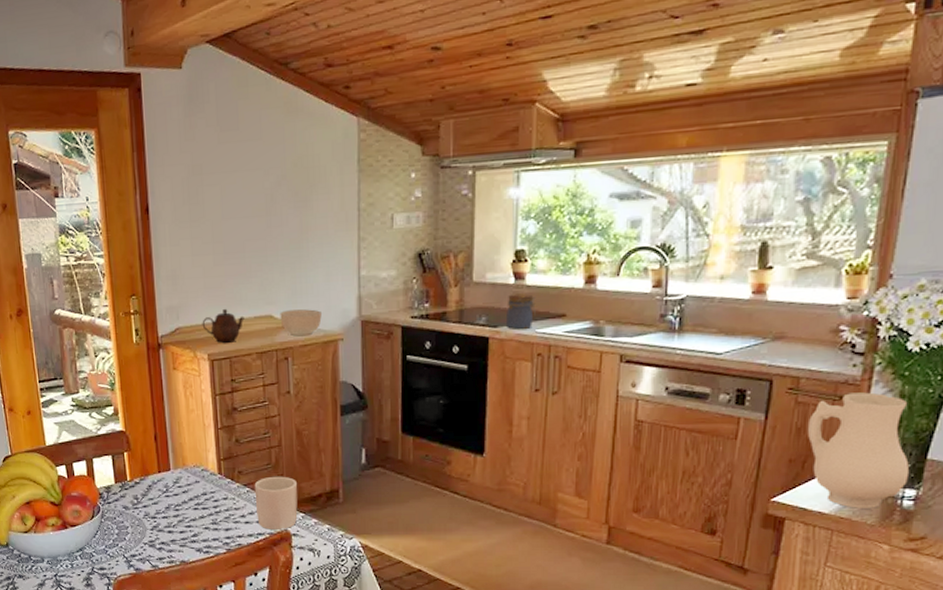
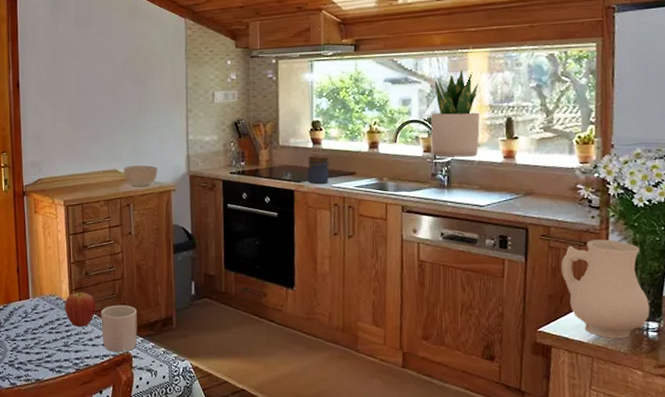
teapot: present [202,308,245,343] -> none [59,163,94,192]
fruit: none [212,461,249,501] -> present [65,291,96,326]
planter: none [663,179,730,294] -> present [430,69,480,158]

